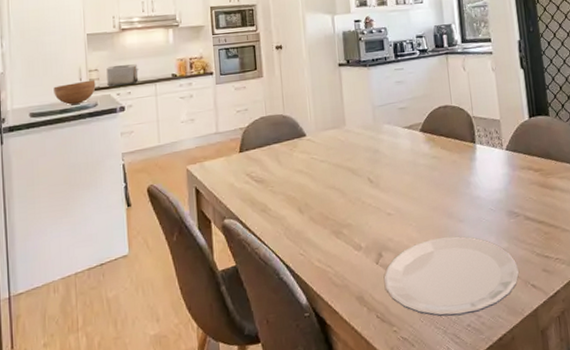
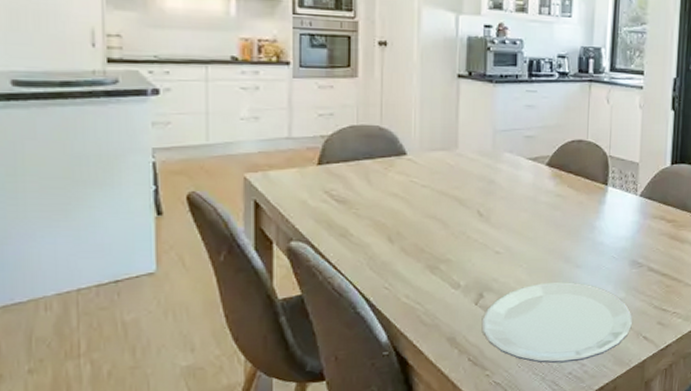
bowl: present [53,80,96,105] -> none [50,47,117,77]
toaster: present [106,64,140,87] -> none [134,33,184,62]

